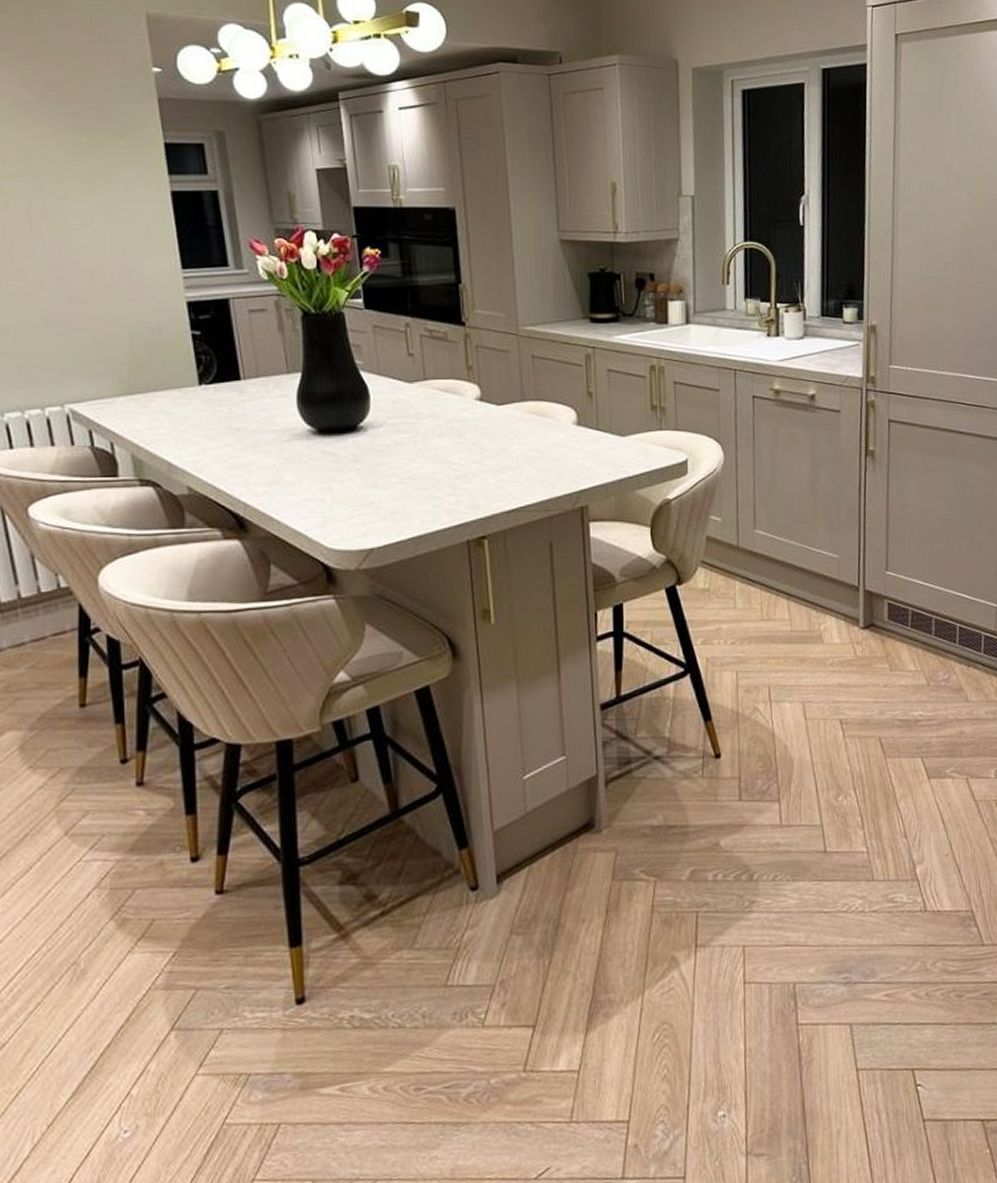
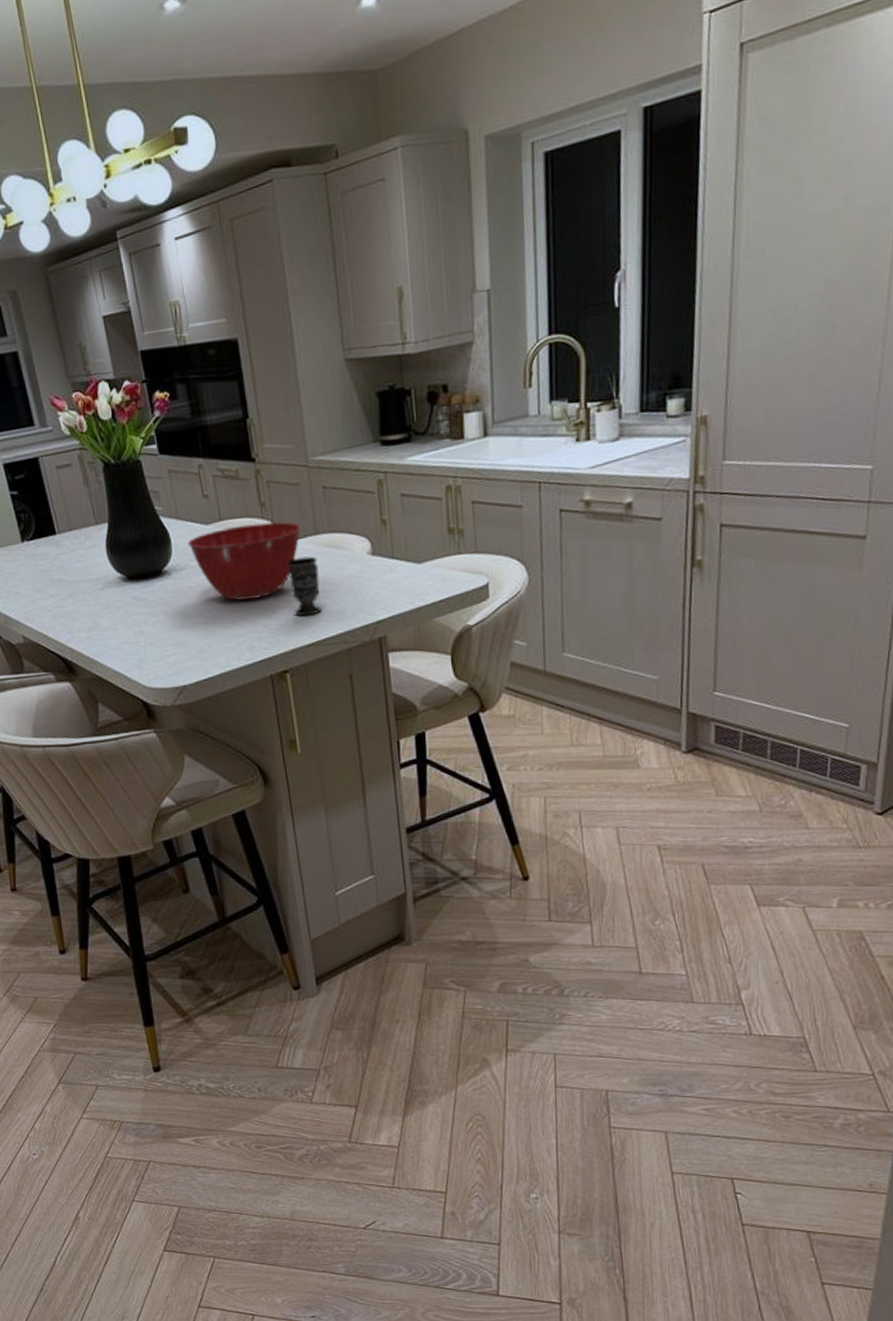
mixing bowl: none [388,385,508,462] -> present [188,521,301,601]
cup: none [493,422,524,482] -> present [288,556,322,616]

